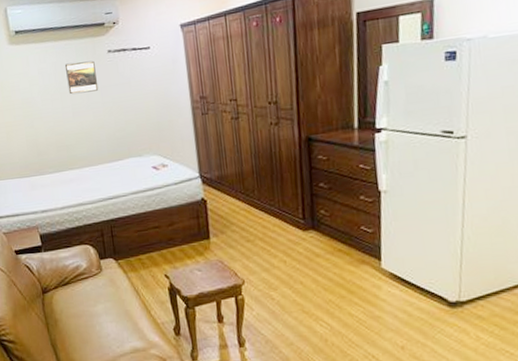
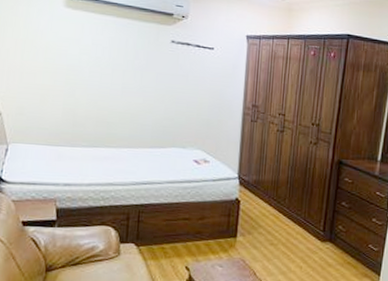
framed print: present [65,60,99,95] -> none [121,42,155,76]

